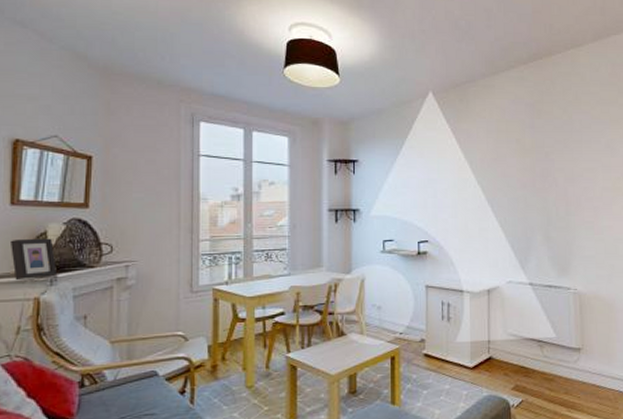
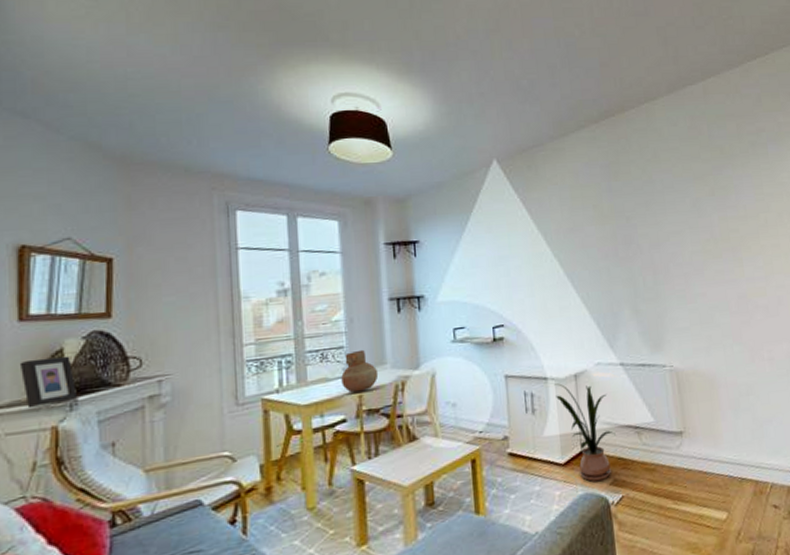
vase: none [282,252,315,290] -> present [341,349,379,393]
house plant: none [468,296,520,386] -> present [553,383,616,482]

